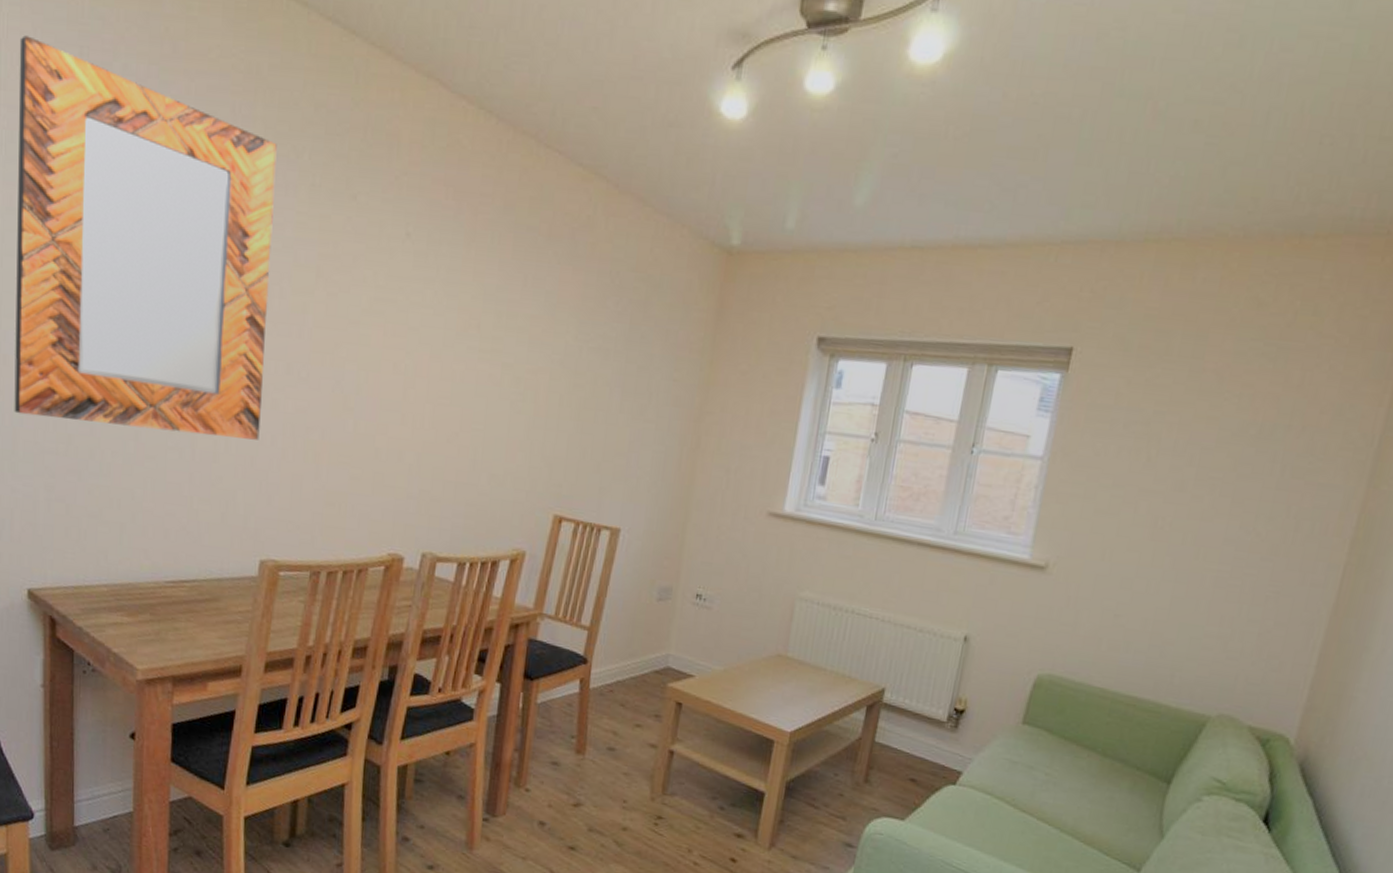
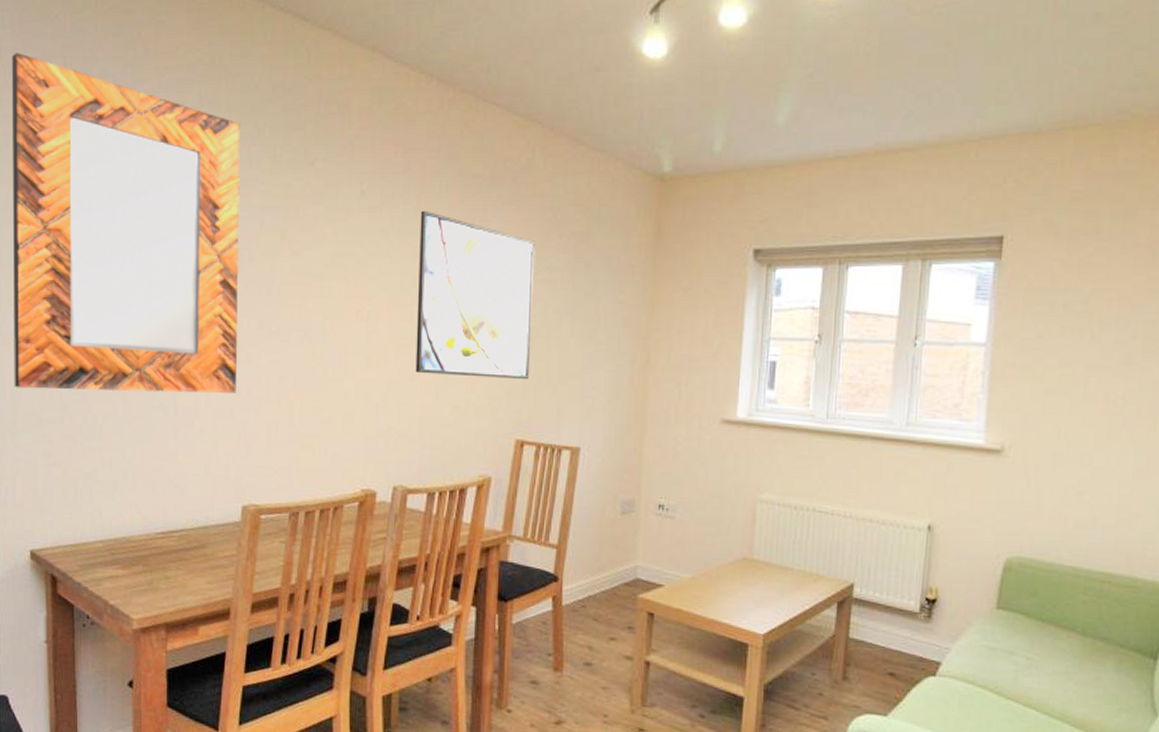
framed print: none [453,260,590,454] -> present [415,210,536,380]

